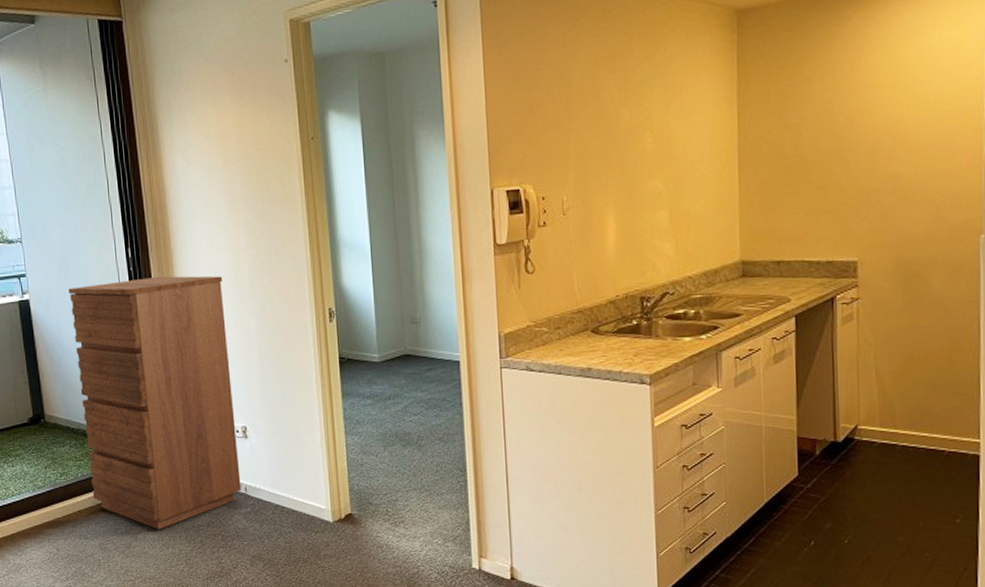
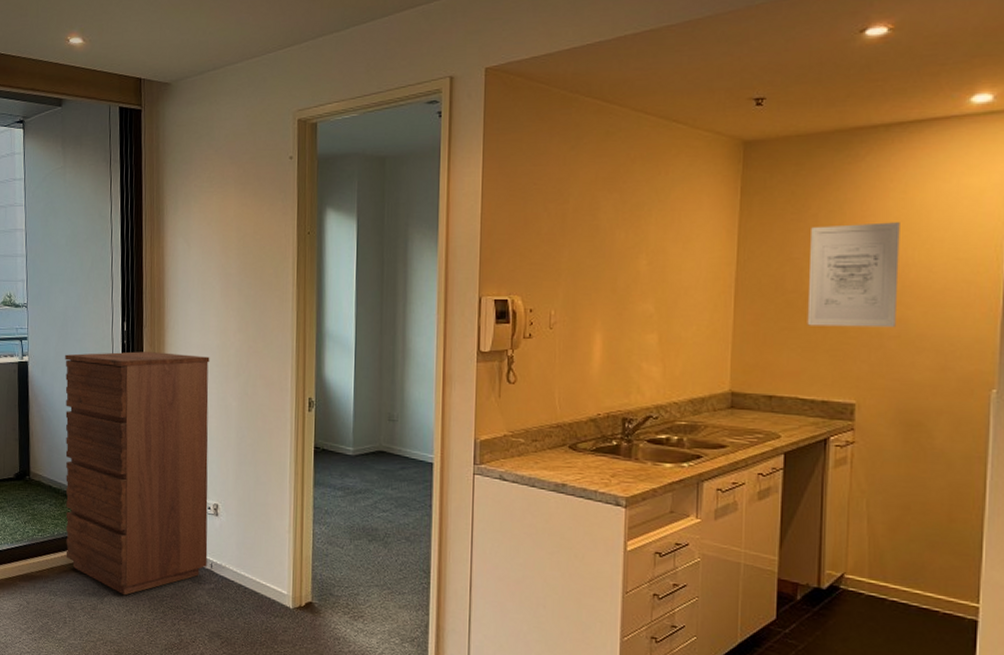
wall art: none [806,80,890,189] -> present [807,222,900,328]

